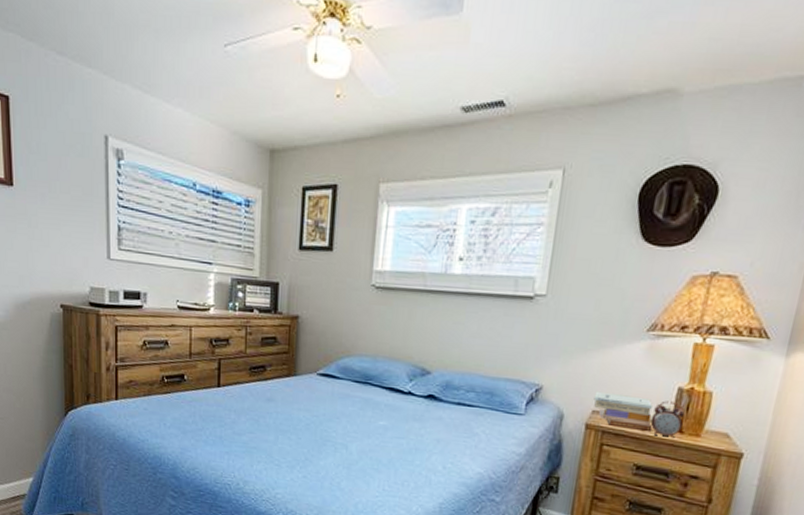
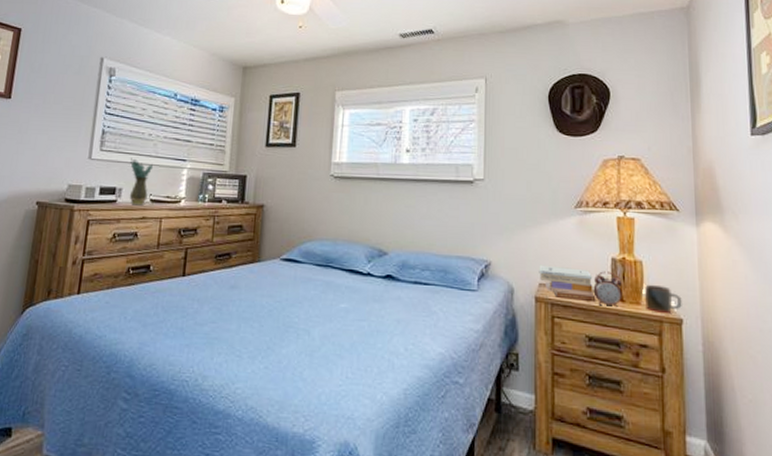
vase: none [151,259,176,313] -> present [129,158,153,206]
mug: none [705,416,748,447] -> present [645,284,682,313]

